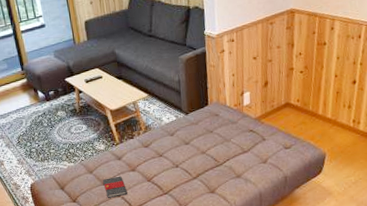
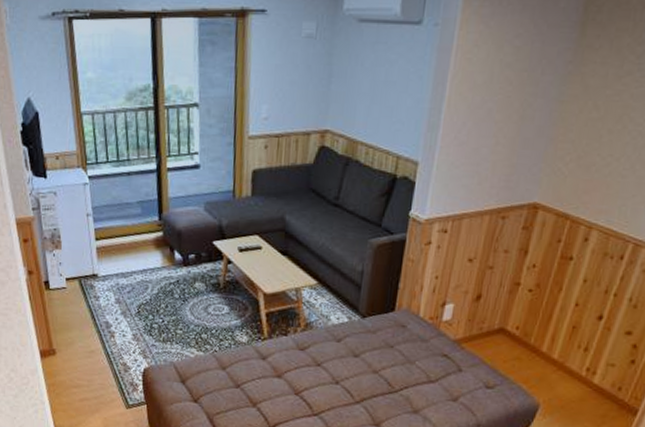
book: present [103,176,128,198] -> none [237,380,267,407]

